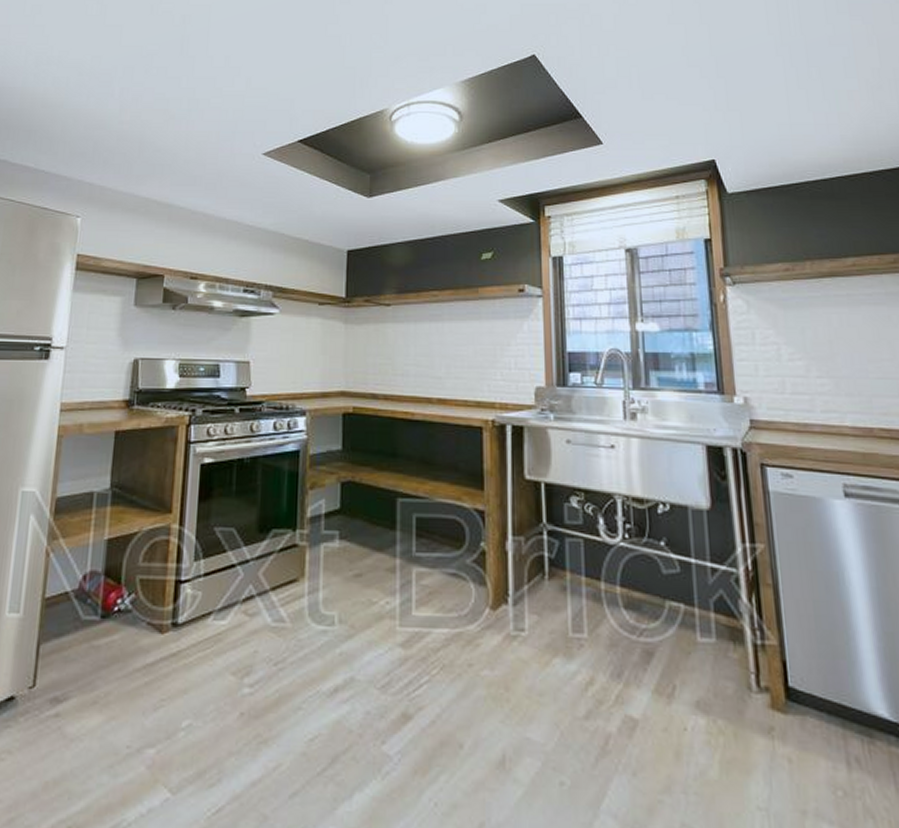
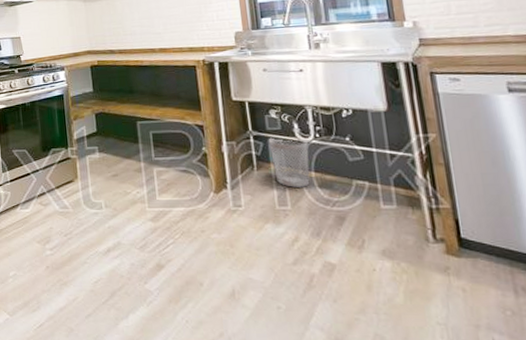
wastebasket: none [565,533,615,607] -> present [268,136,310,187]

